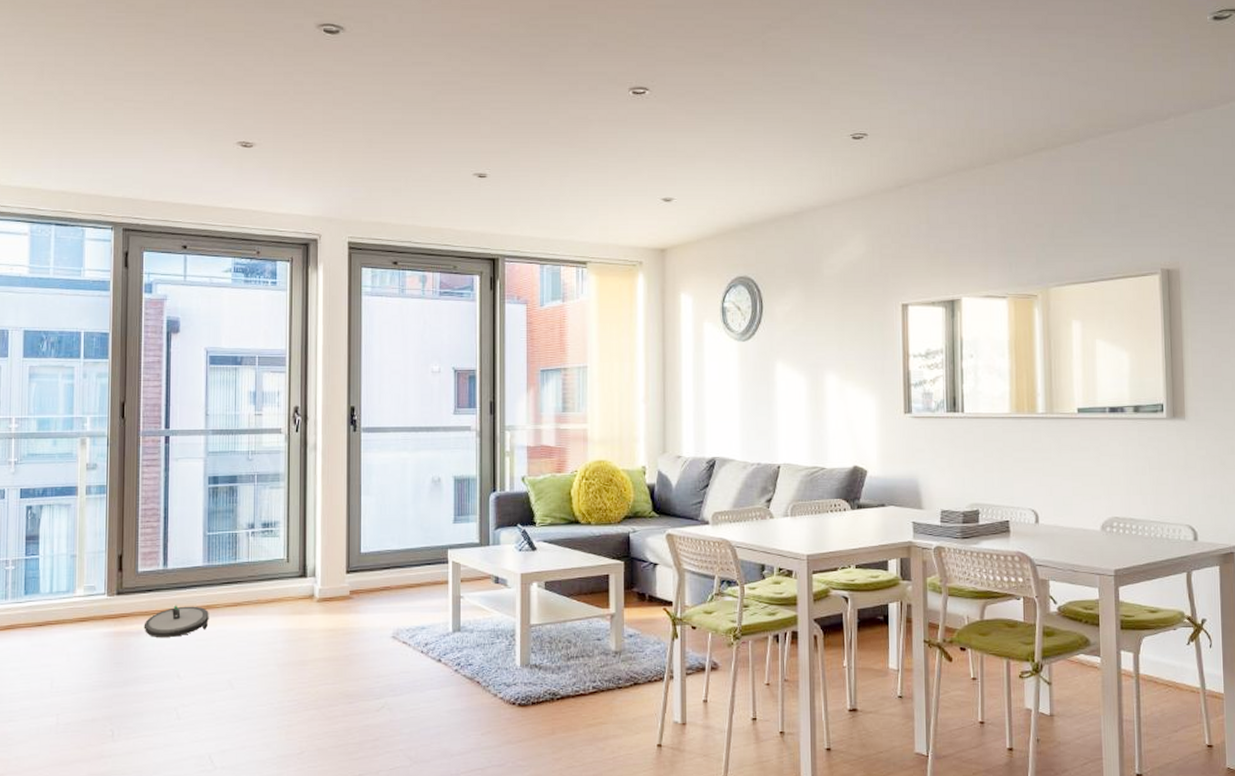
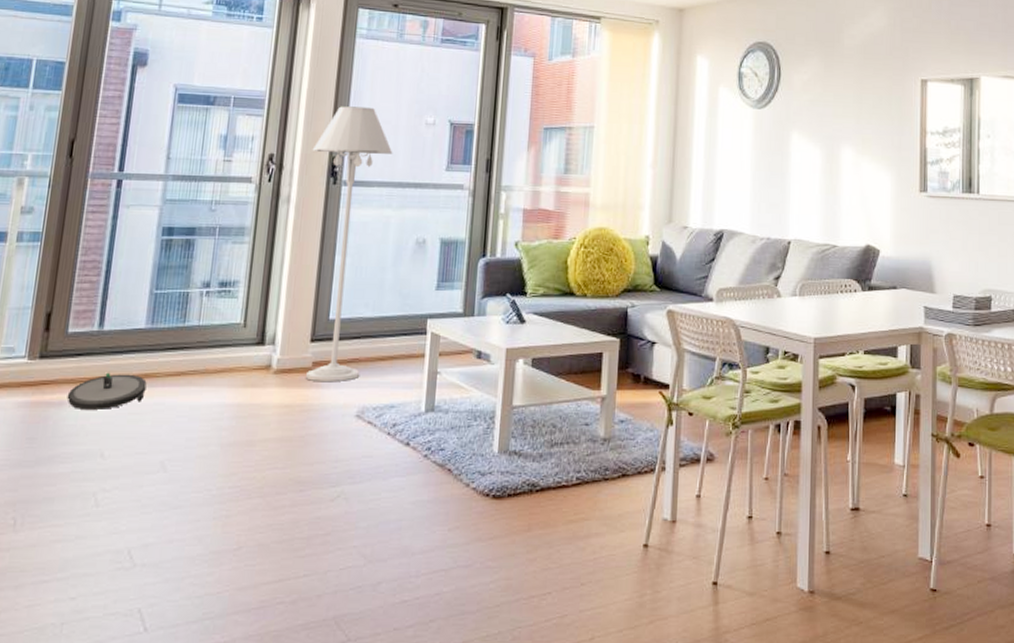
floor lamp: none [332,359,405,609] -> present [306,106,393,383]

